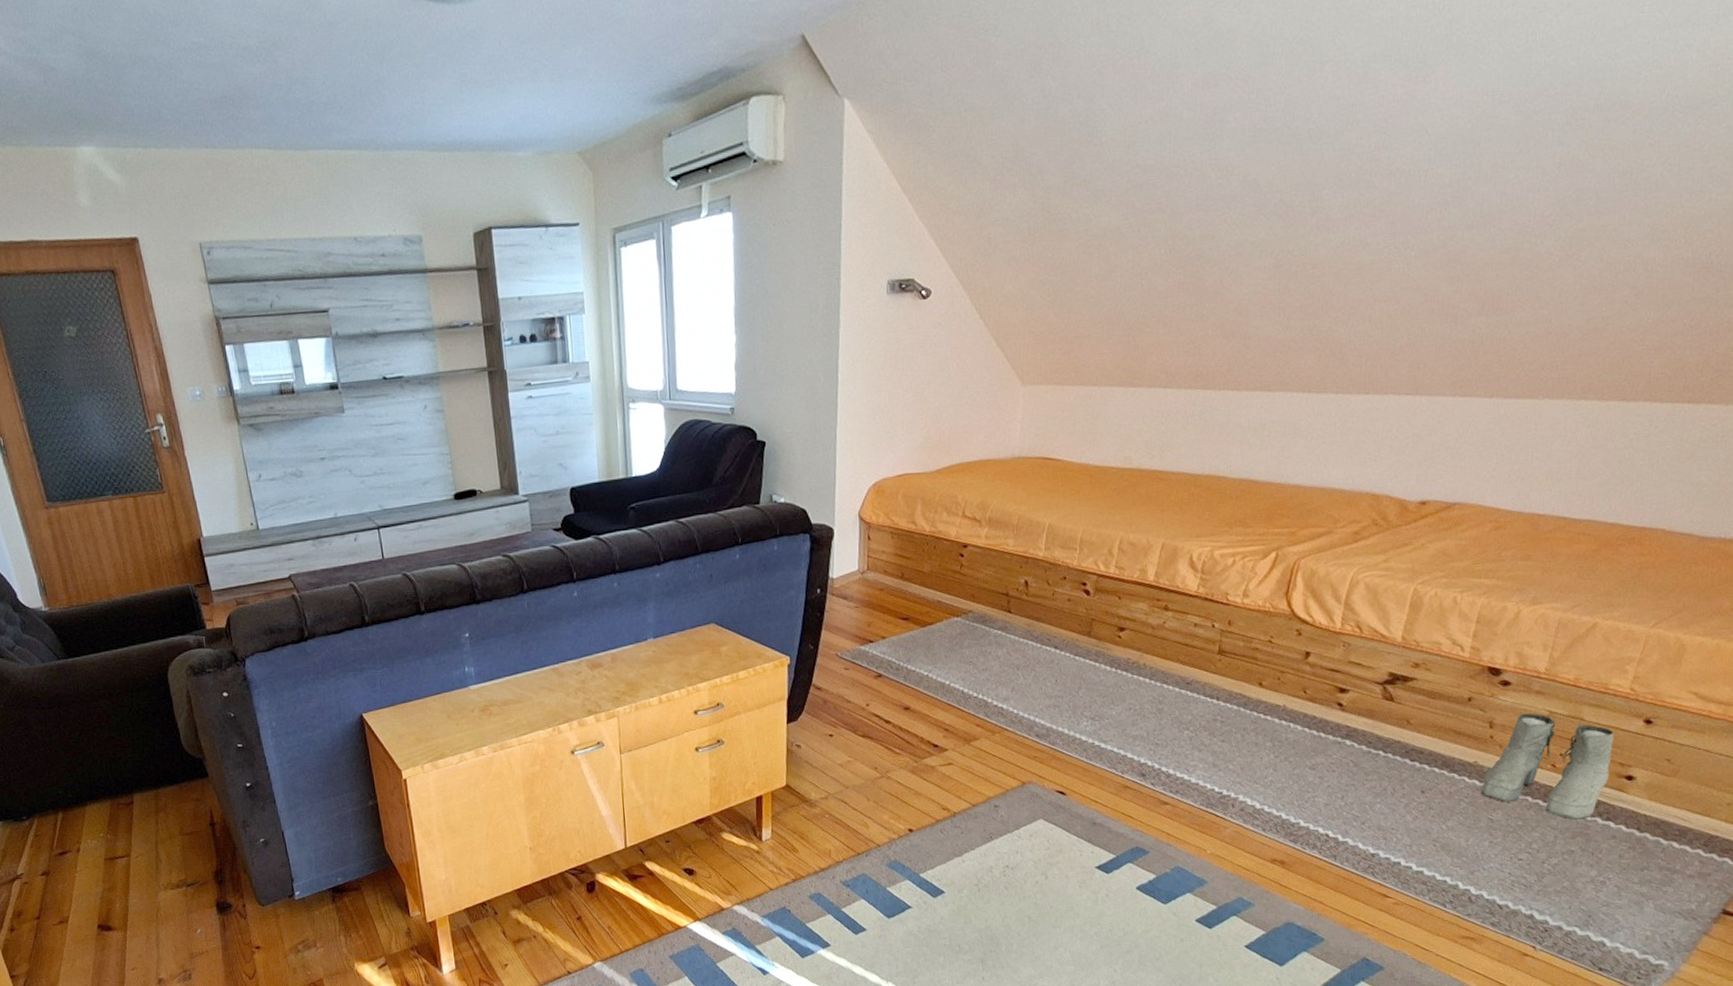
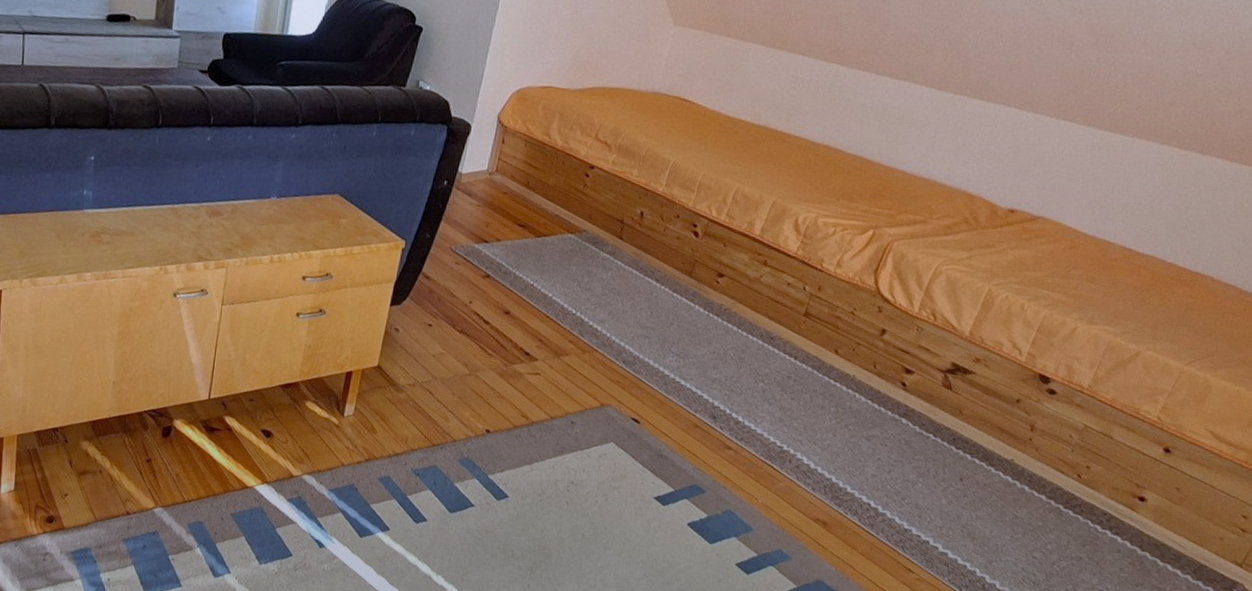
boots: present [1480,713,1614,820] -> none [1011,422,1137,530]

